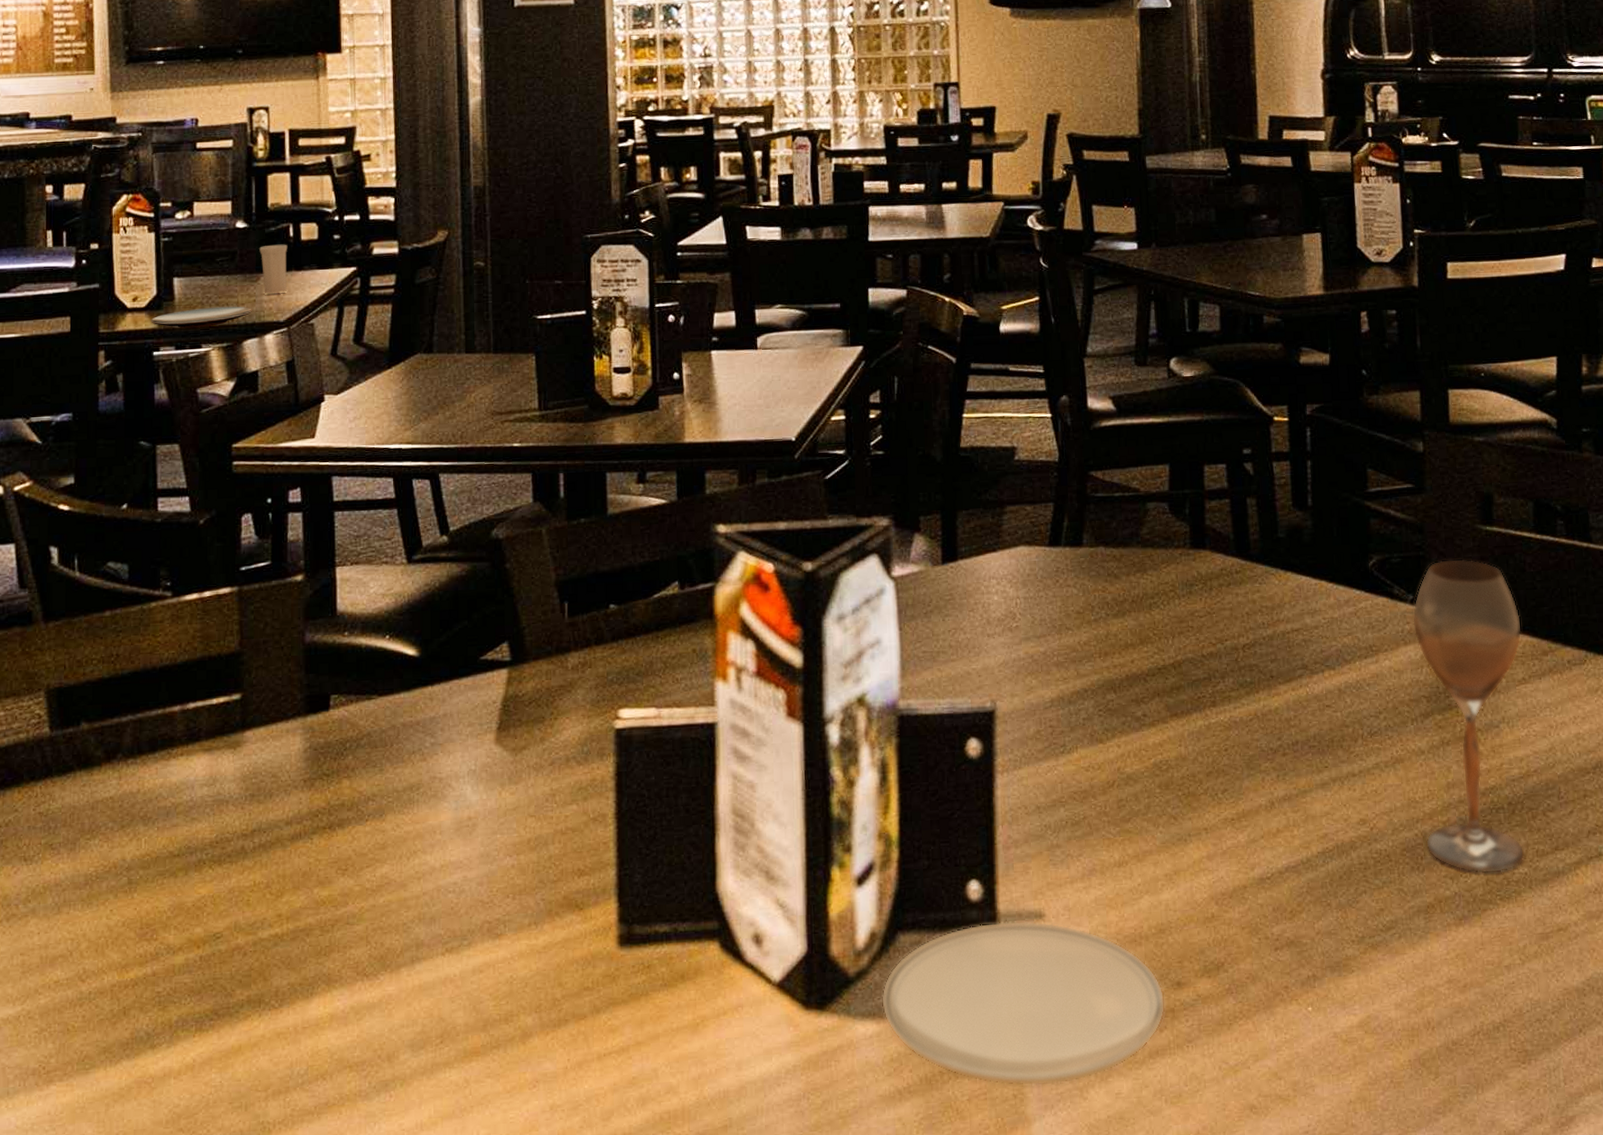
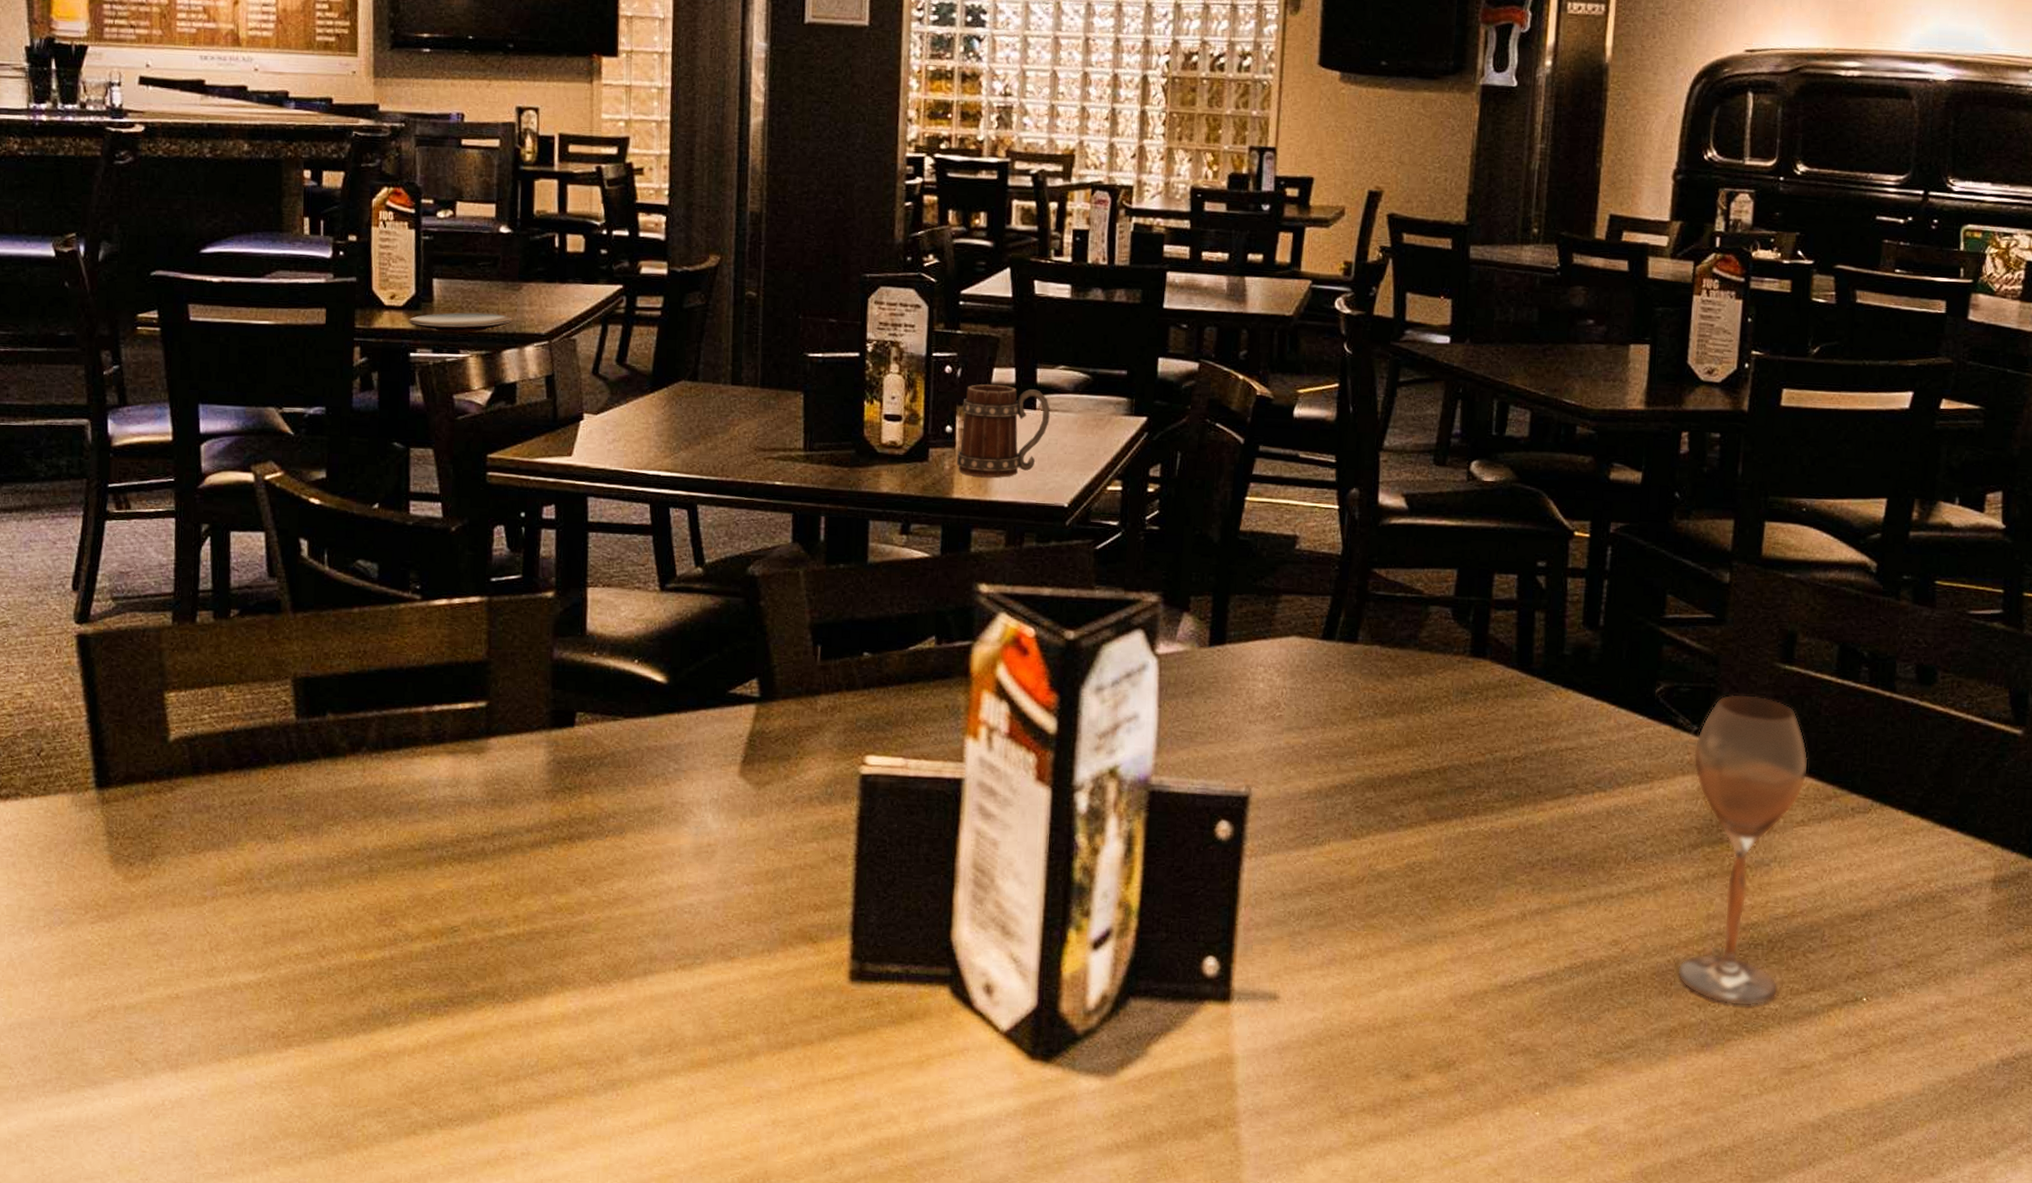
cup: present [259,244,288,294] -> none [523,253,553,305]
beer mug: none [686,329,771,420] -> present [957,384,1050,478]
plate: present [881,920,1166,1087] -> none [1106,998,1392,1156]

